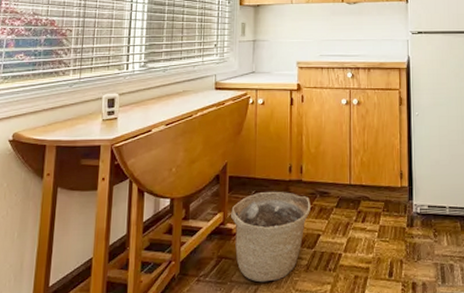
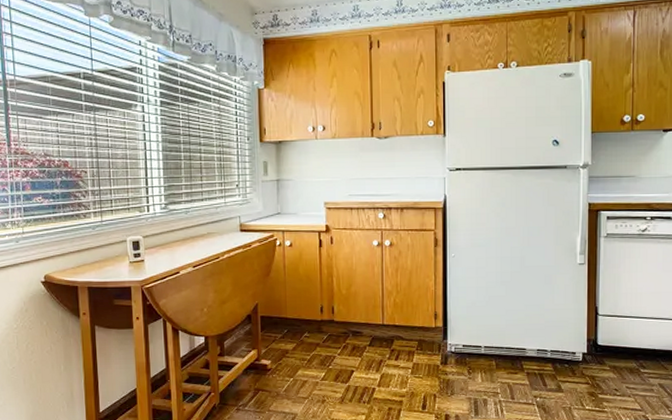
basket: present [231,191,310,283] -> none [265,330,343,412]

